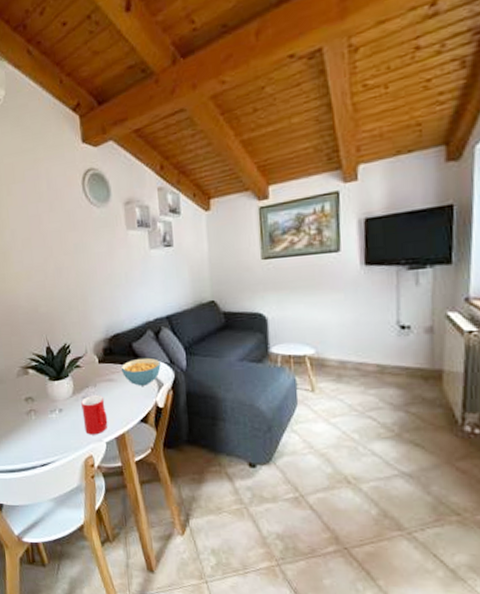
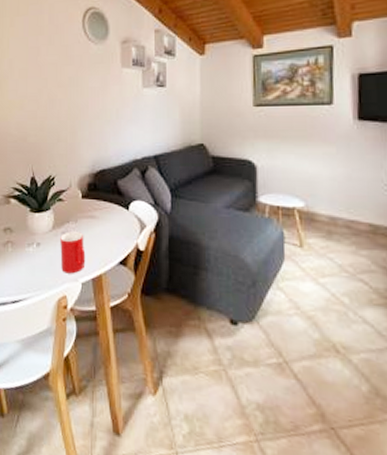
cereal bowl: present [120,357,161,386] -> none [104,196,145,226]

